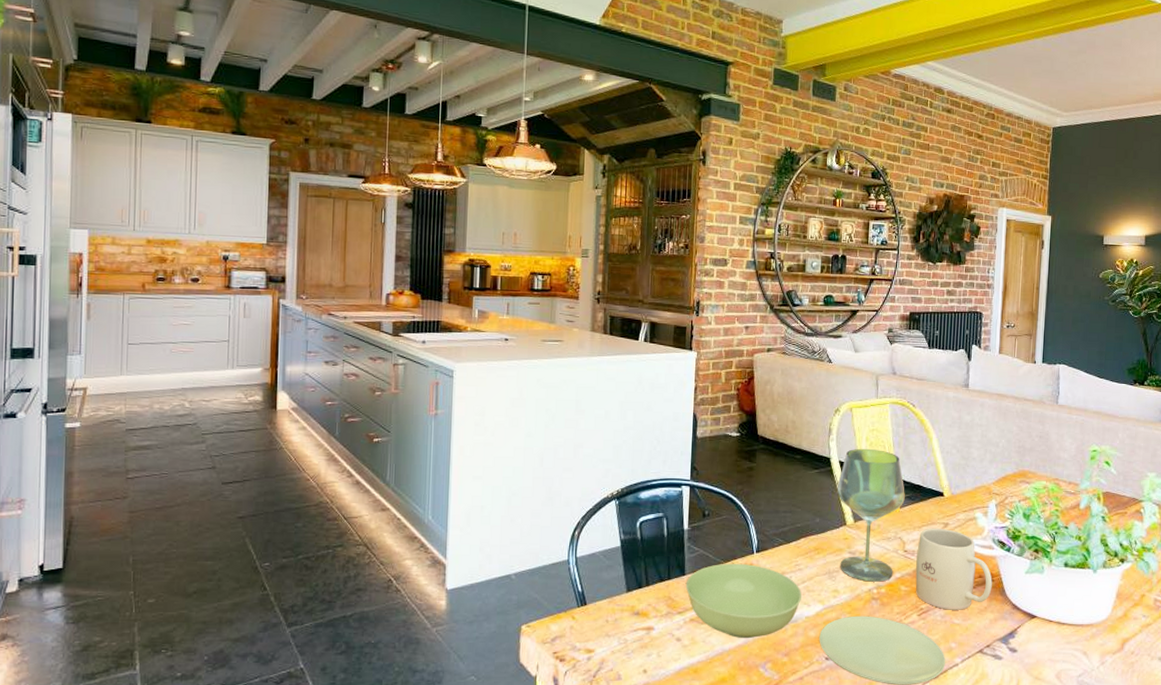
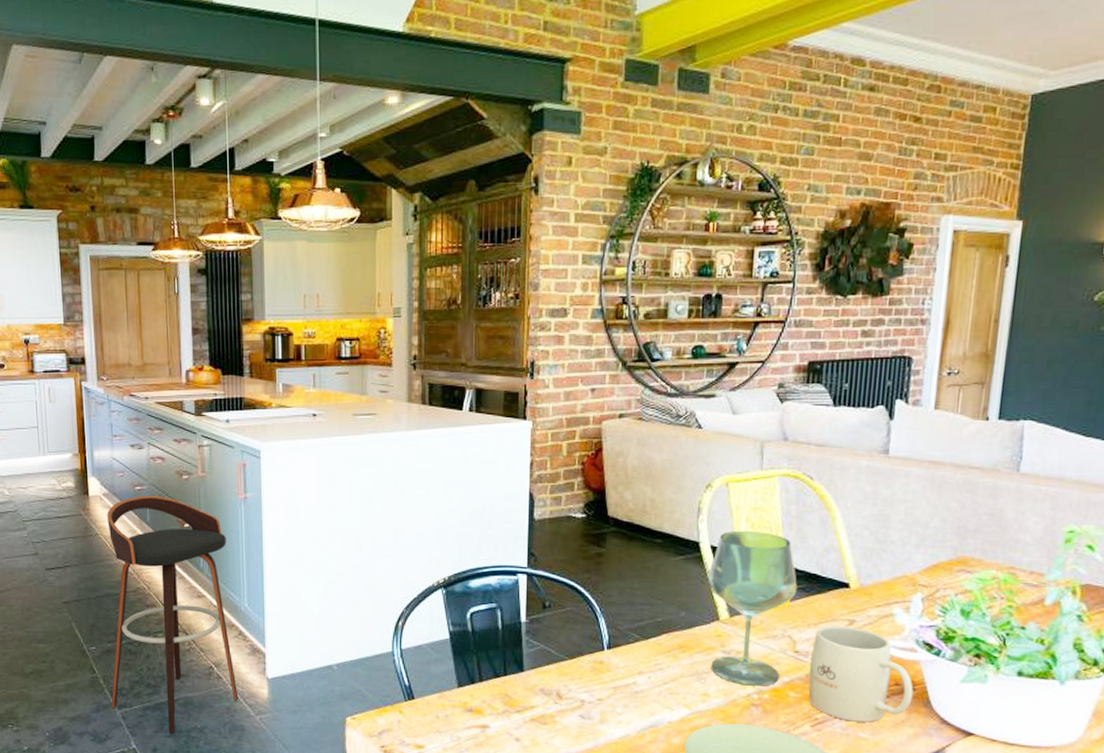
bar stool: none [280,410,416,650] -> present [107,495,239,733]
bowl: present [685,563,802,639] -> none [524,660,663,743]

